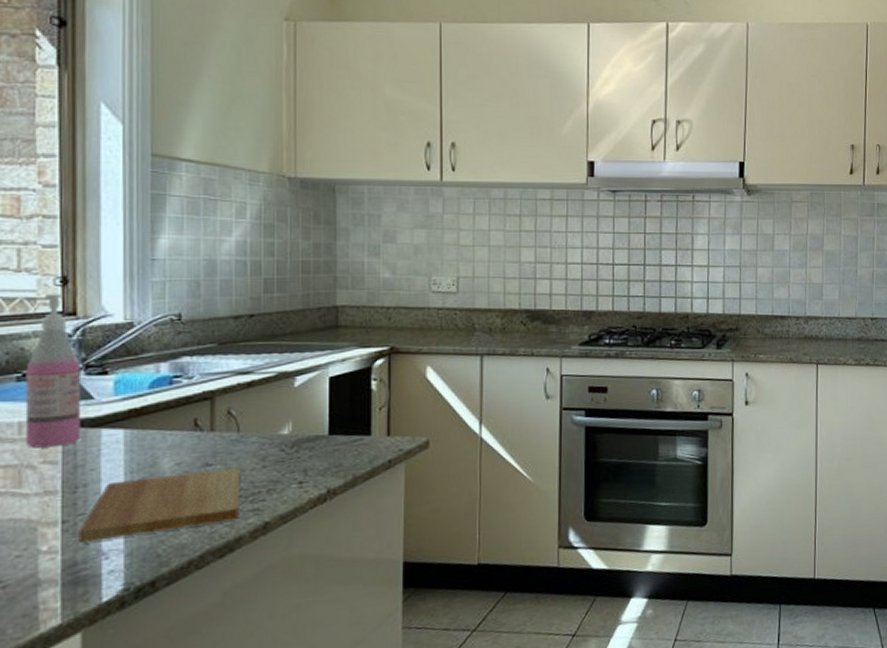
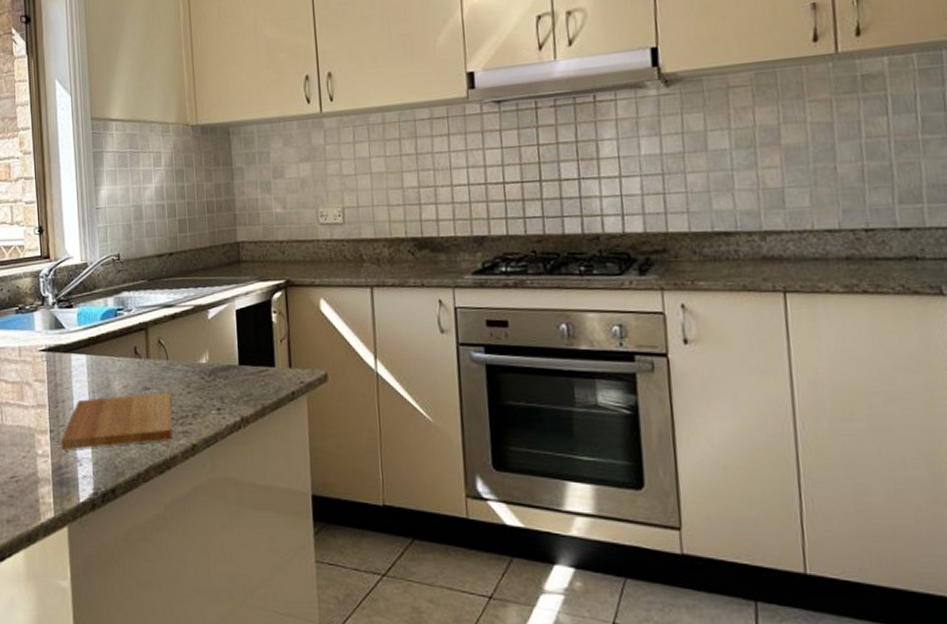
soap dispenser: present [23,294,82,448] -> none [16,241,58,369]

